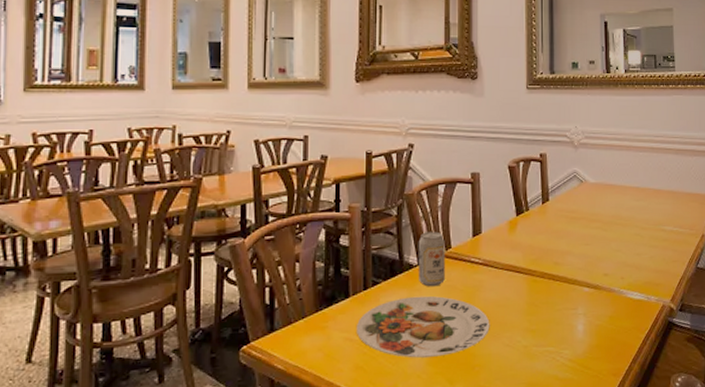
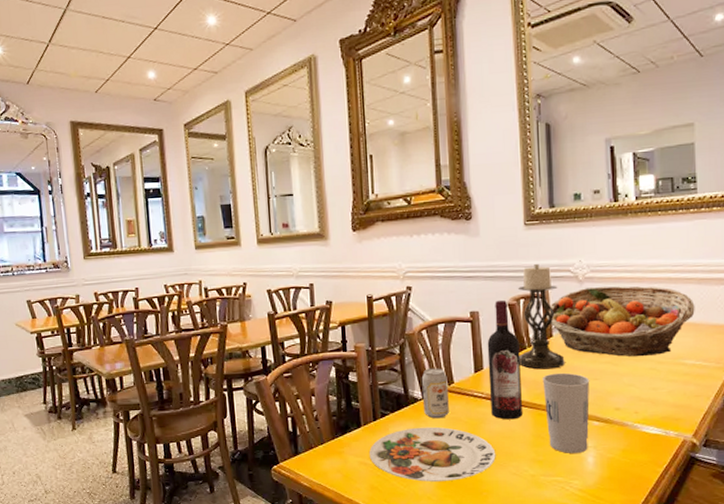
wine bottle: none [486,162,518,287] -> present [487,300,522,420]
candle holder: none [516,128,560,234] -> present [517,264,565,370]
cup: none [538,237,582,322] -> present [542,372,590,453]
fruit basket: none [544,153,673,223] -> present [547,286,695,357]

